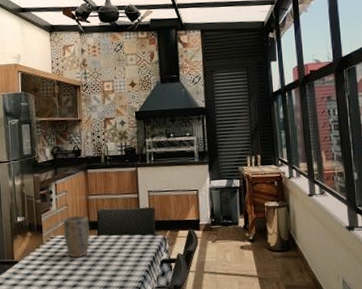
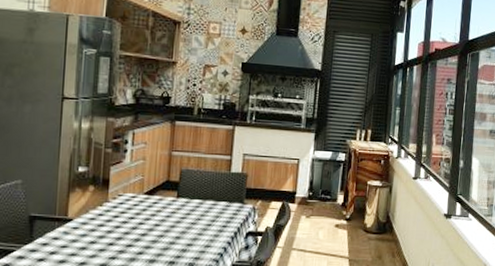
plant pot: present [62,216,91,259] -> none [134,173,169,222]

